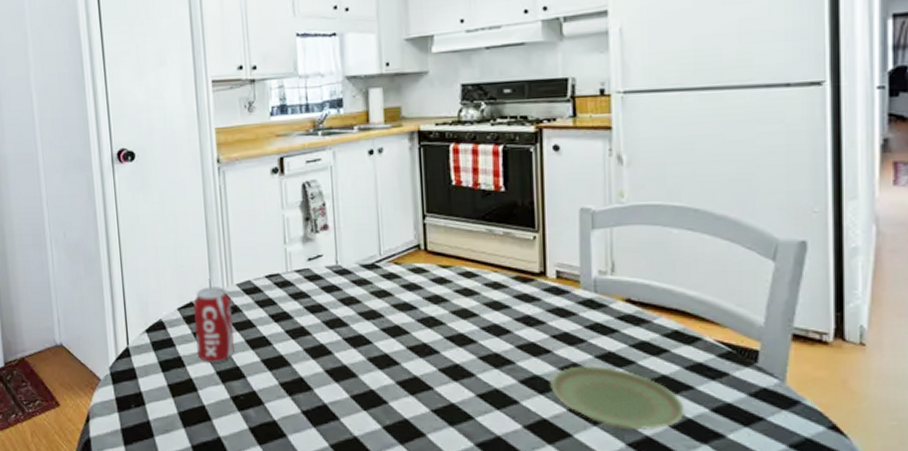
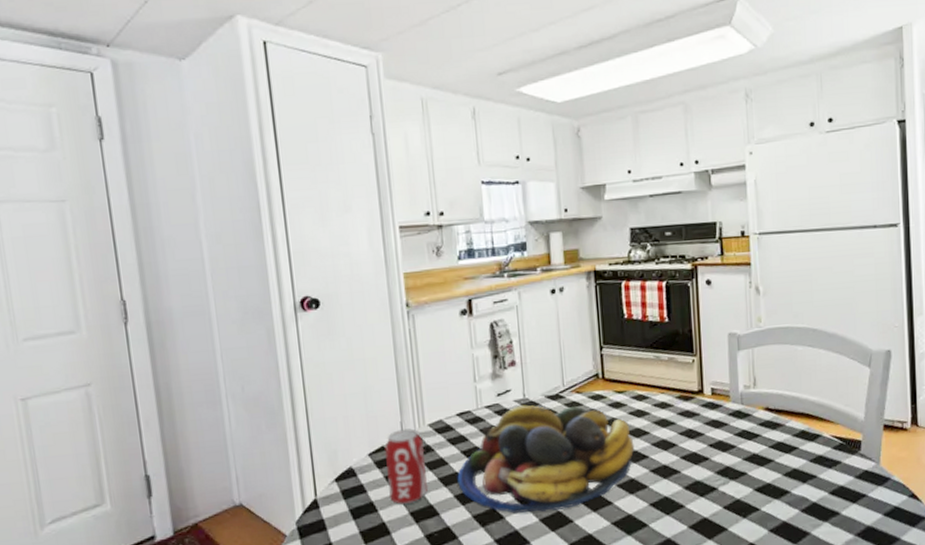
fruit bowl: none [264,272,460,388] -> present [457,405,635,513]
plate: present [550,365,685,431] -> none [709,466,811,519]

